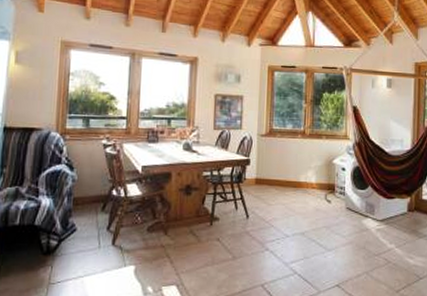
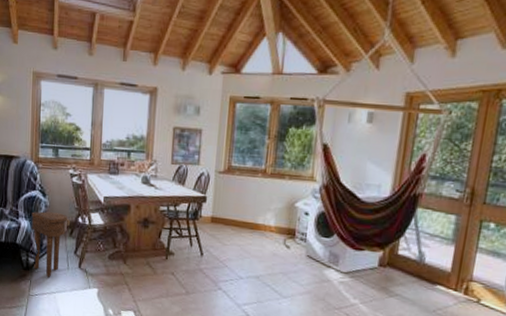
side table: none [55,186,102,260] -> present [31,211,70,277]

